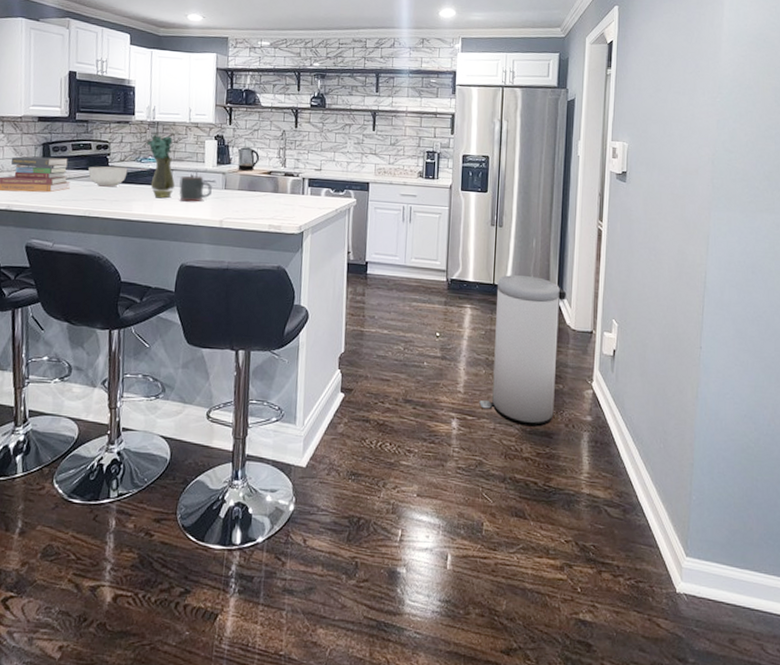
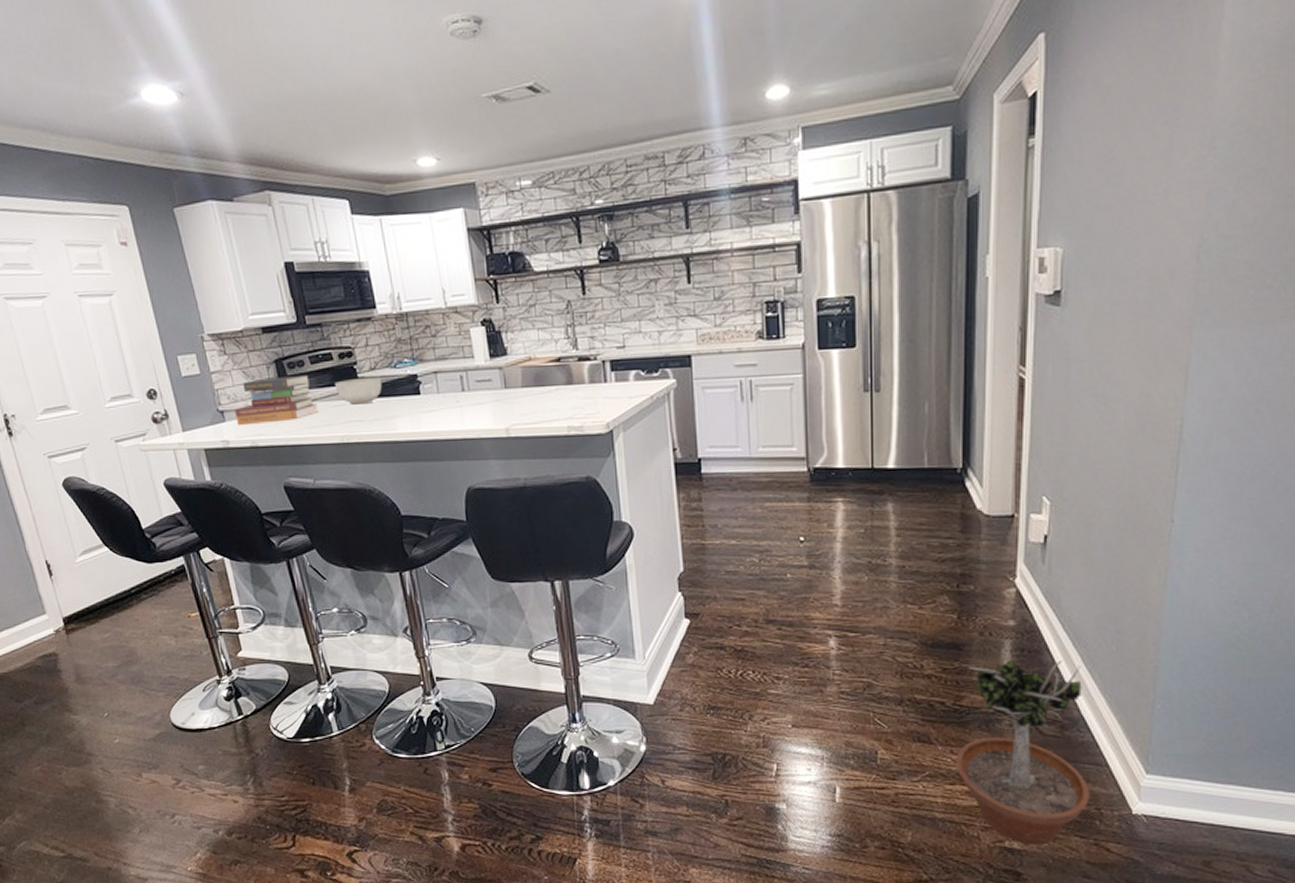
vase: present [147,132,176,199] -> none [399,326,444,411]
mug: present [178,175,212,202] -> none [447,374,490,411]
kettle: present [237,147,260,171] -> none [512,330,543,362]
pedal bin: present [479,274,566,427] -> none [863,451,974,639]
potted tree: none [544,449,645,619] -> present [956,659,1090,845]

